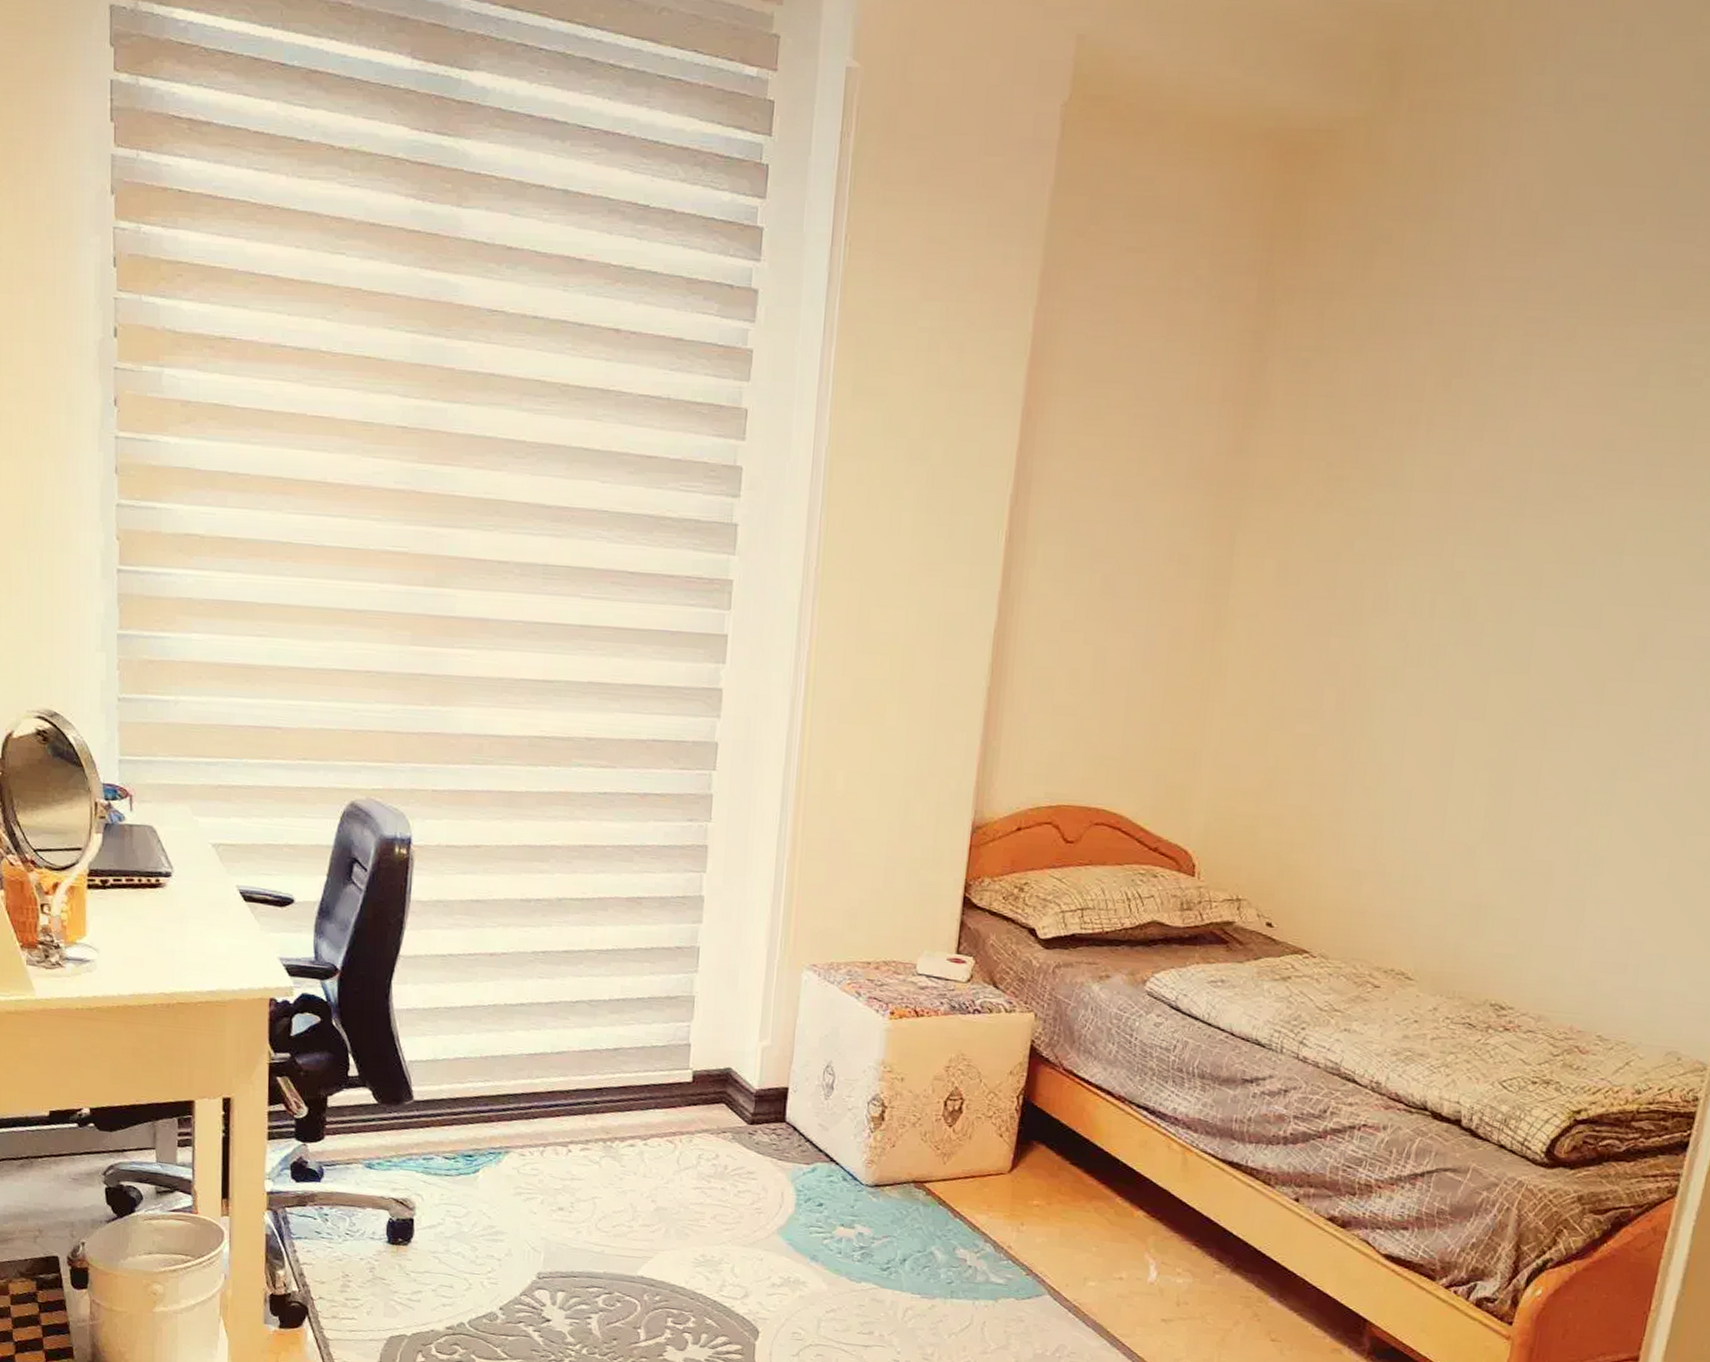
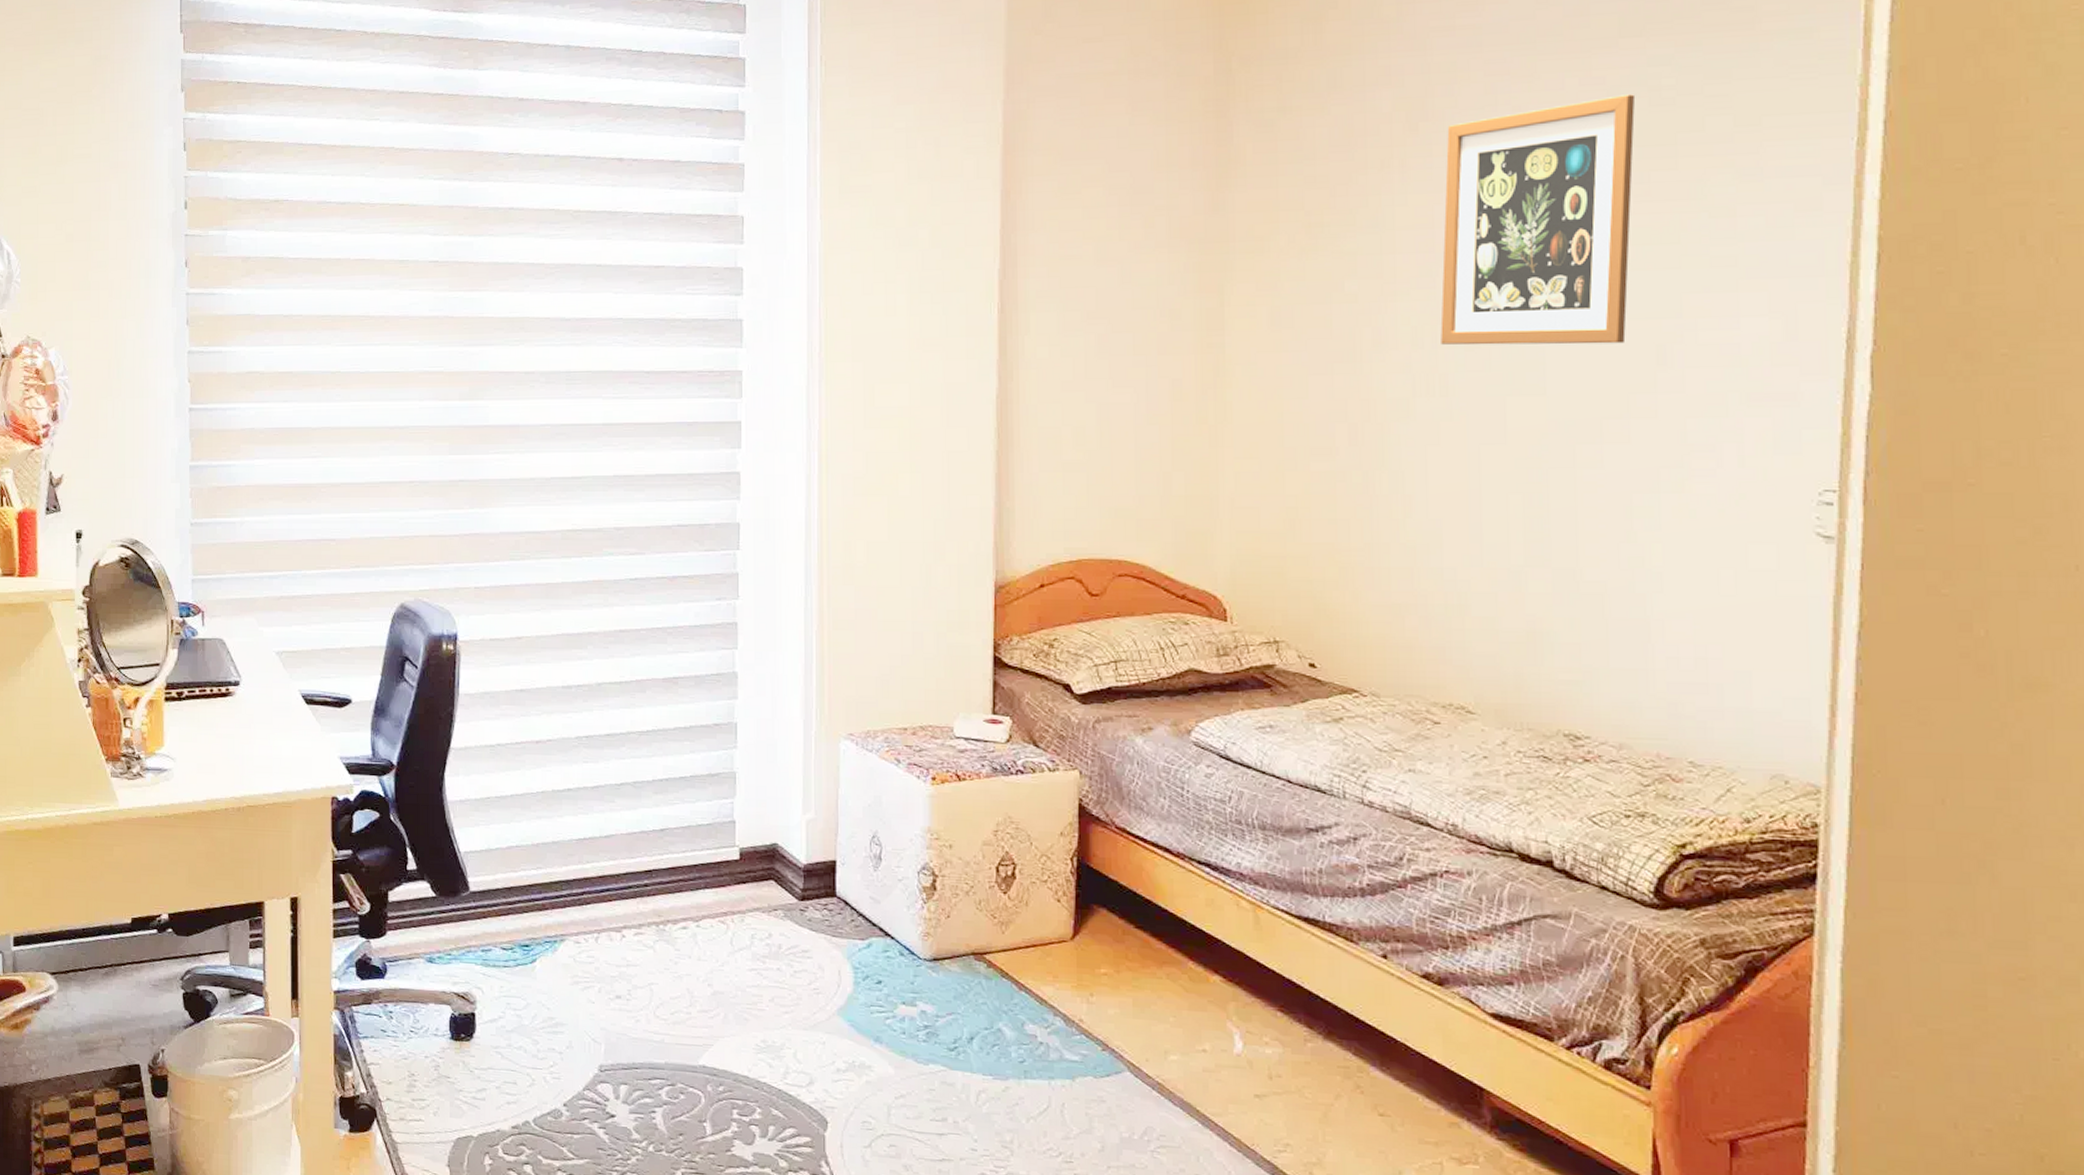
wall art: none [1438,370,1665,629] -> present [1440,94,1636,345]

